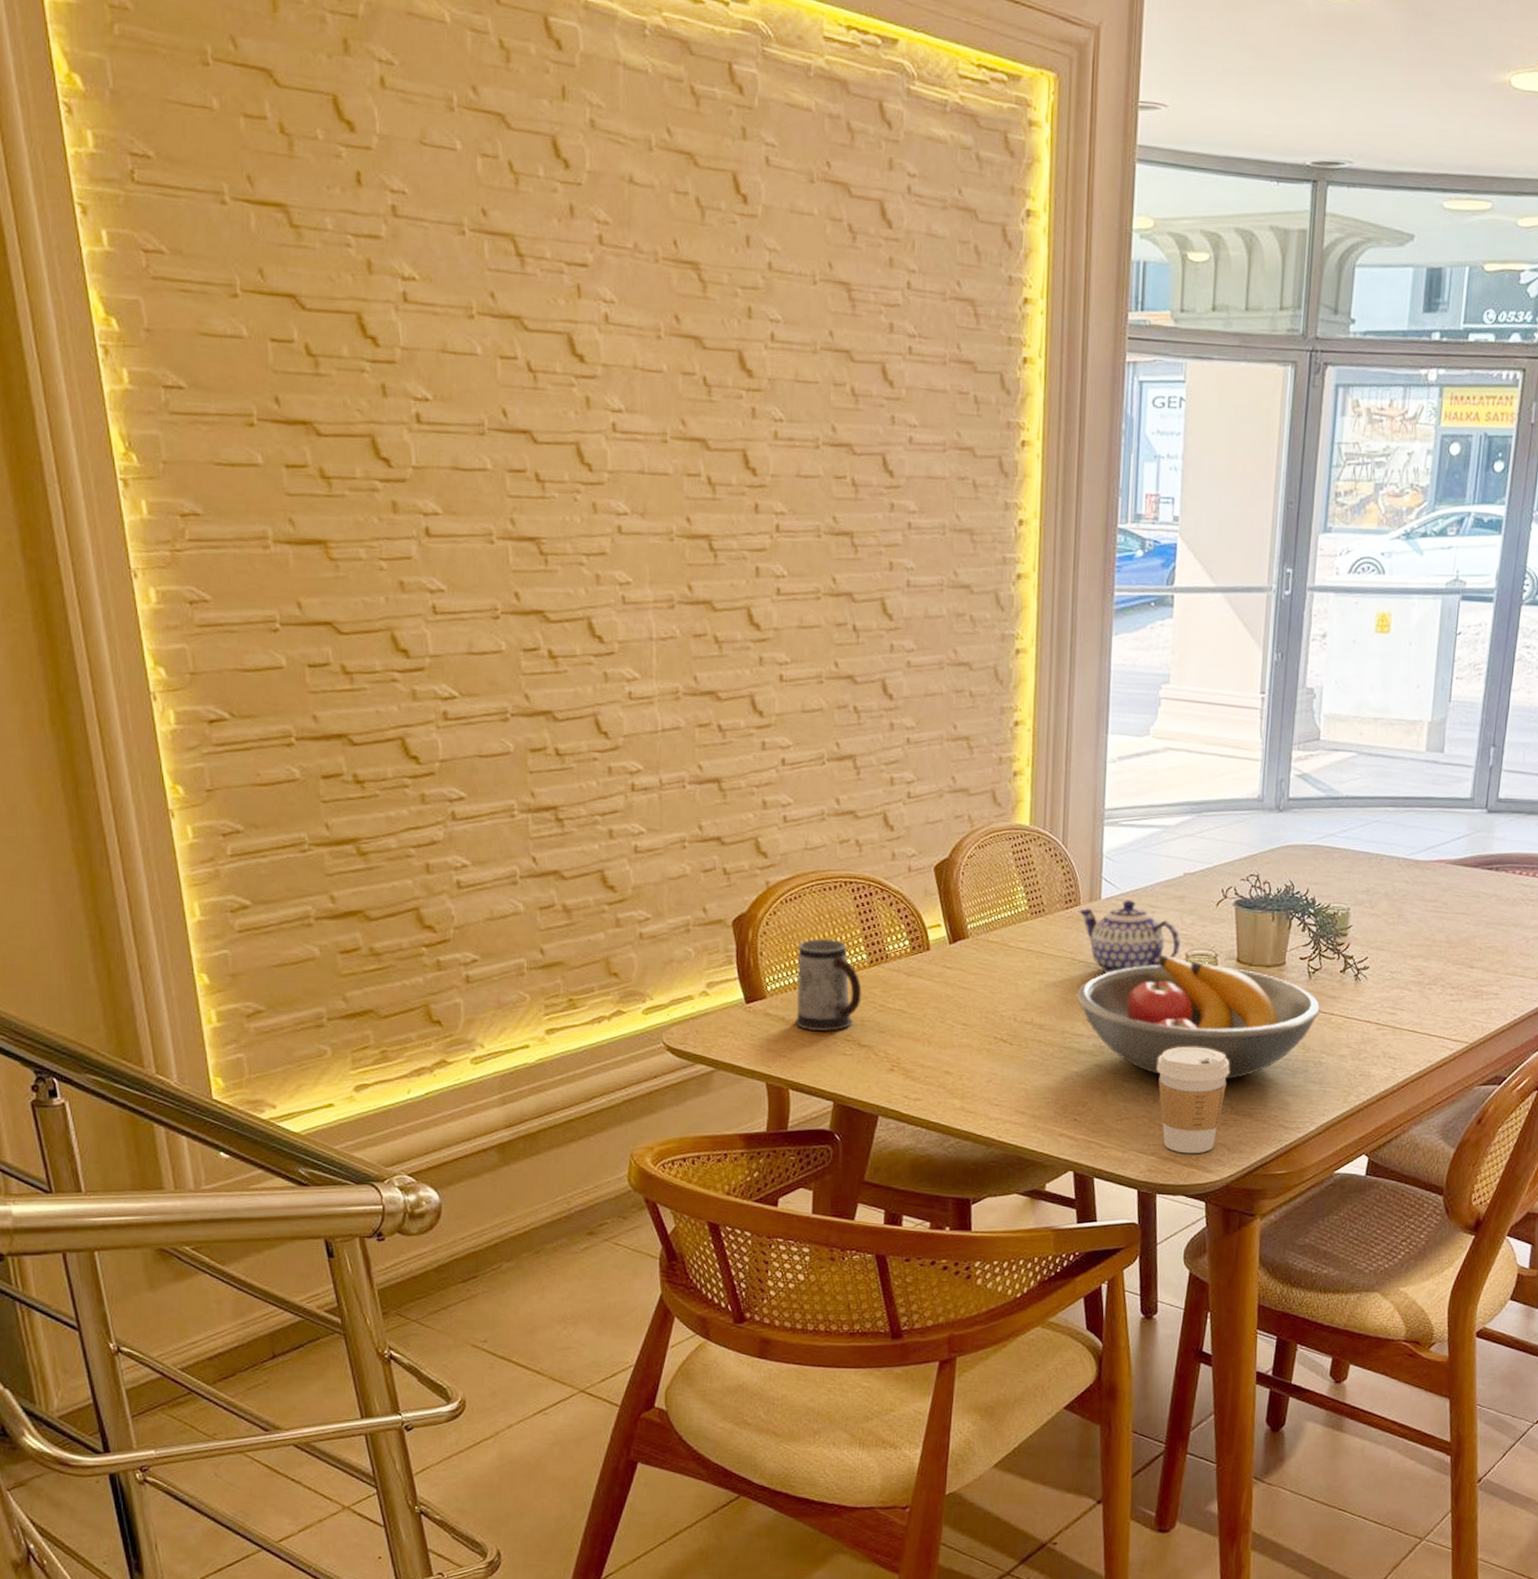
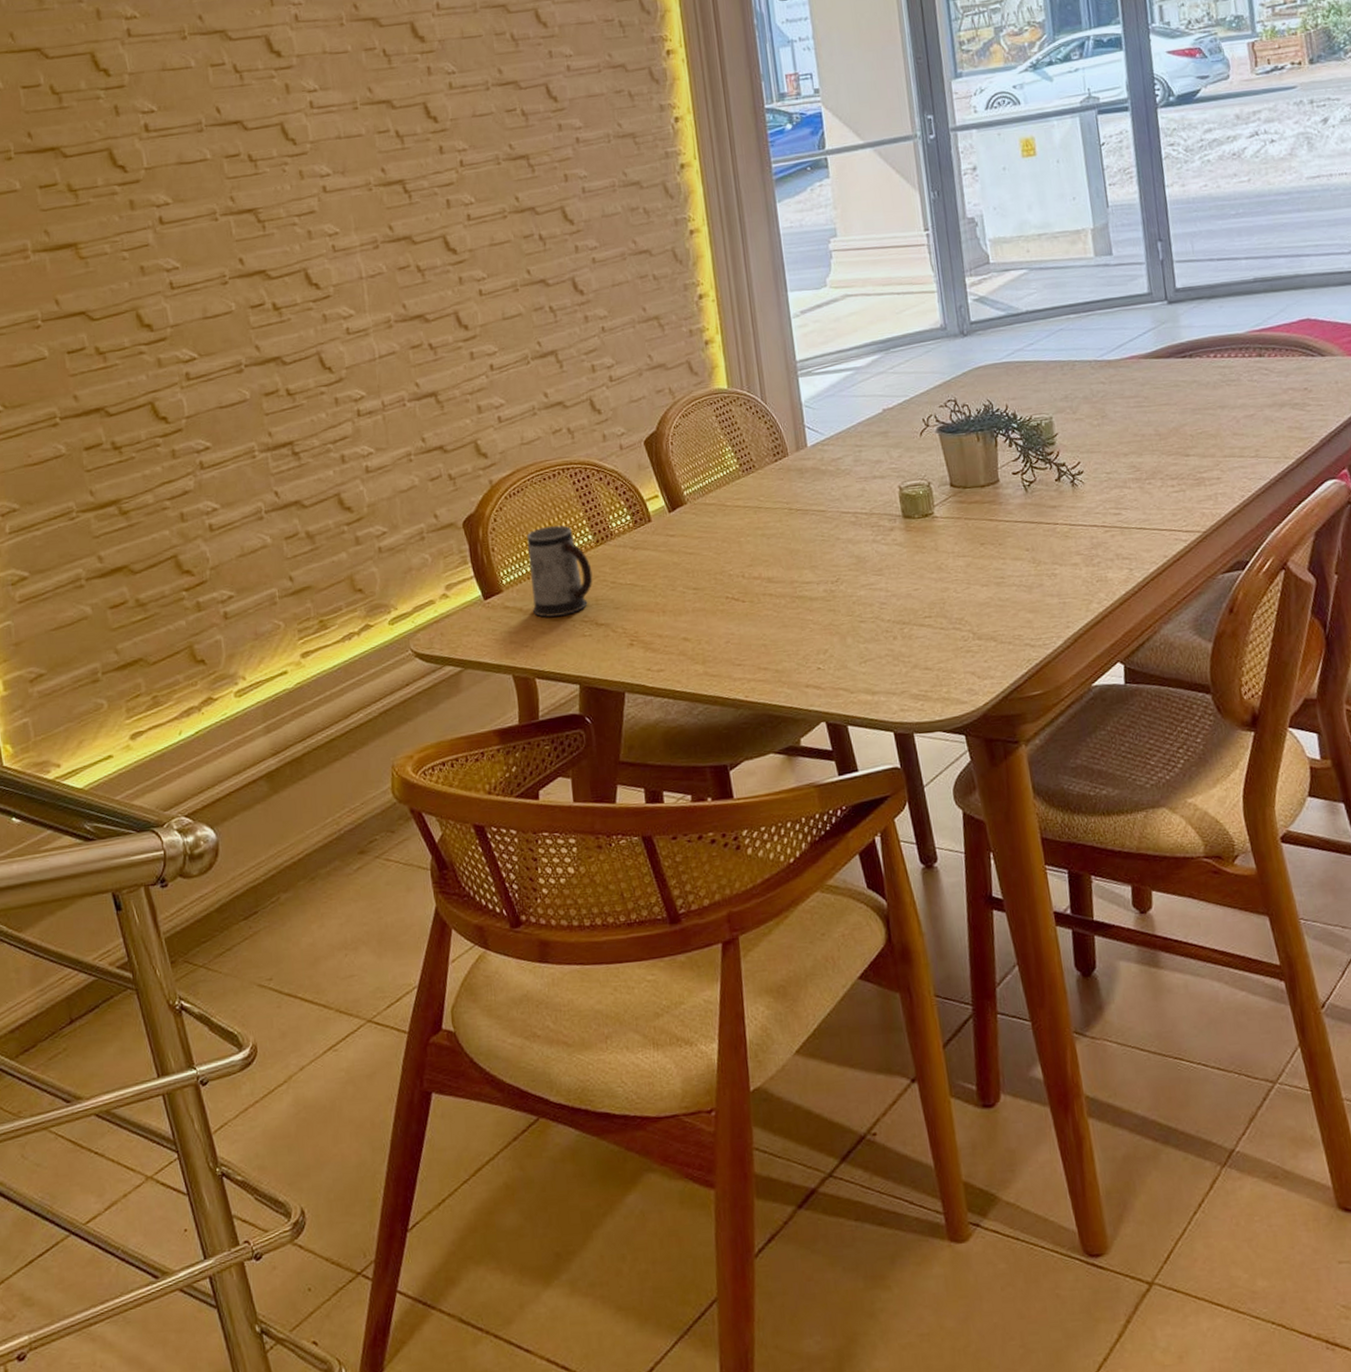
fruit bowl: present [1076,954,1321,1079] -> none [799,490,1044,611]
teapot: present [1077,900,1180,974] -> none [786,443,893,518]
coffee cup: present [1156,1046,1230,1154] -> none [890,576,965,688]

